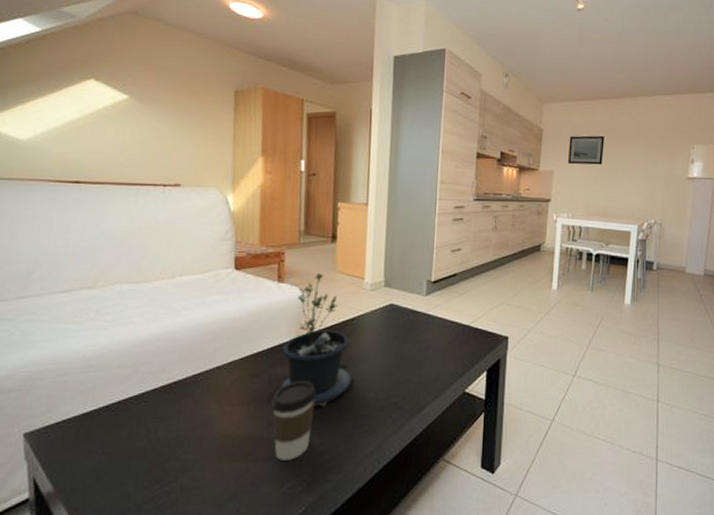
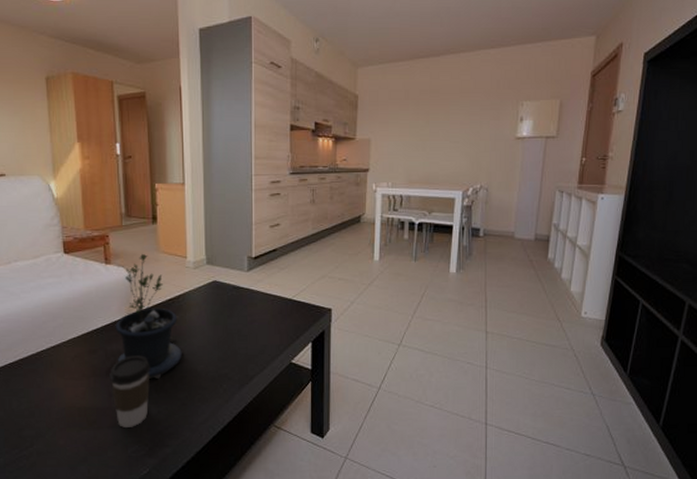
wall art: present [568,135,605,165] -> none [386,98,424,131]

